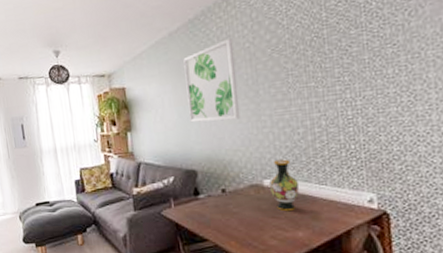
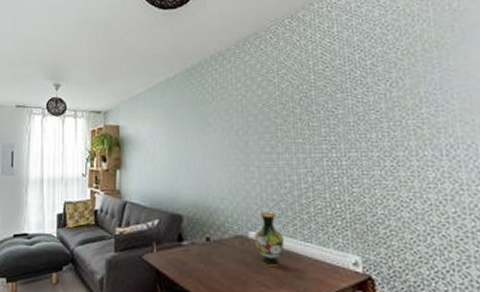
wall art: present [183,38,241,123] -> none [178,90,230,168]

